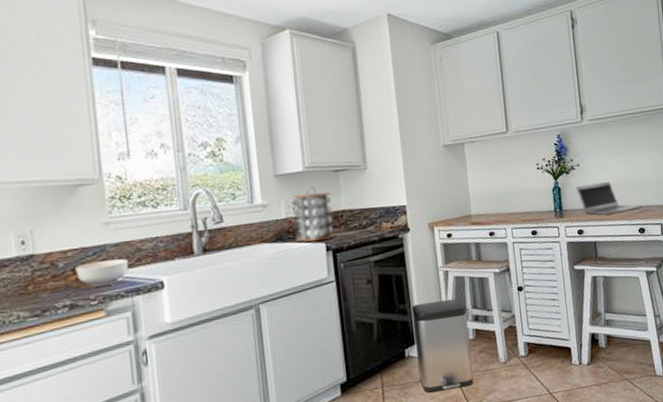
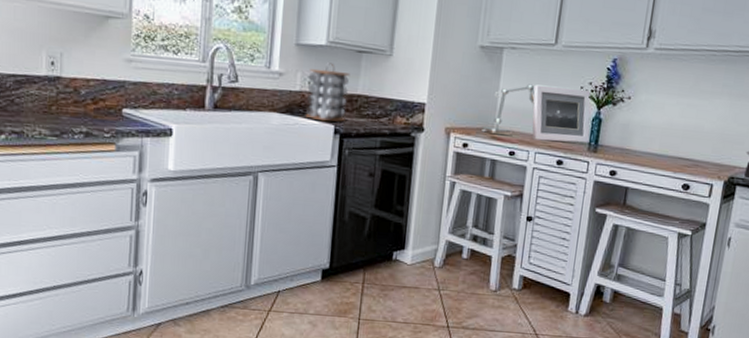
bowl: present [75,259,129,287] -> none [95,95,143,122]
pedal bin: present [412,299,474,393] -> none [402,209,467,305]
desk lamp: none [461,170,501,221] -> present [481,84,535,136]
picture frame: none [497,166,555,218] -> present [532,84,591,144]
laptop: present [576,181,641,216] -> none [620,121,693,163]

